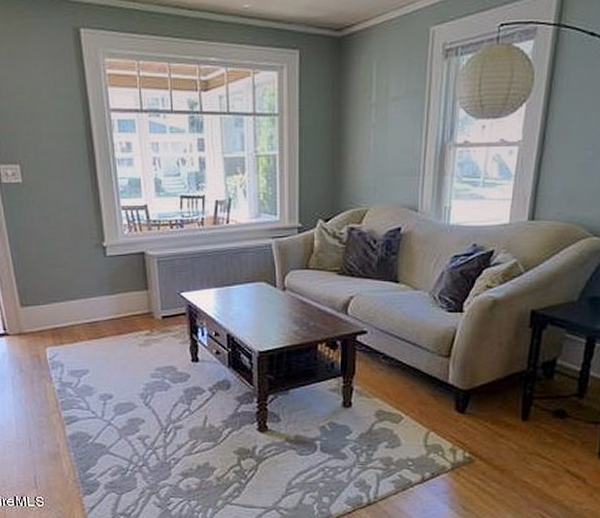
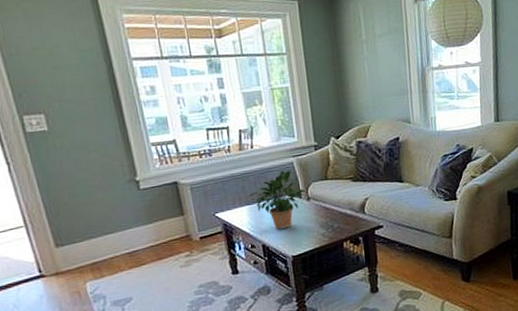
potted plant: none [218,253,283,319] -> present [249,170,307,229]

